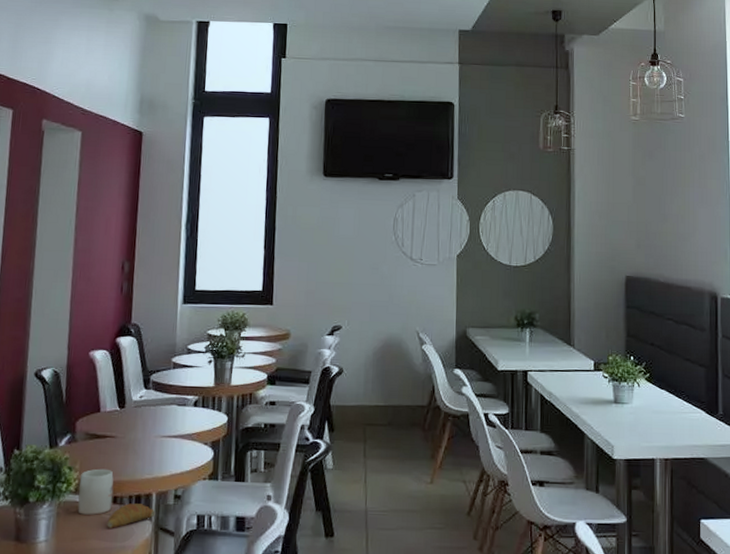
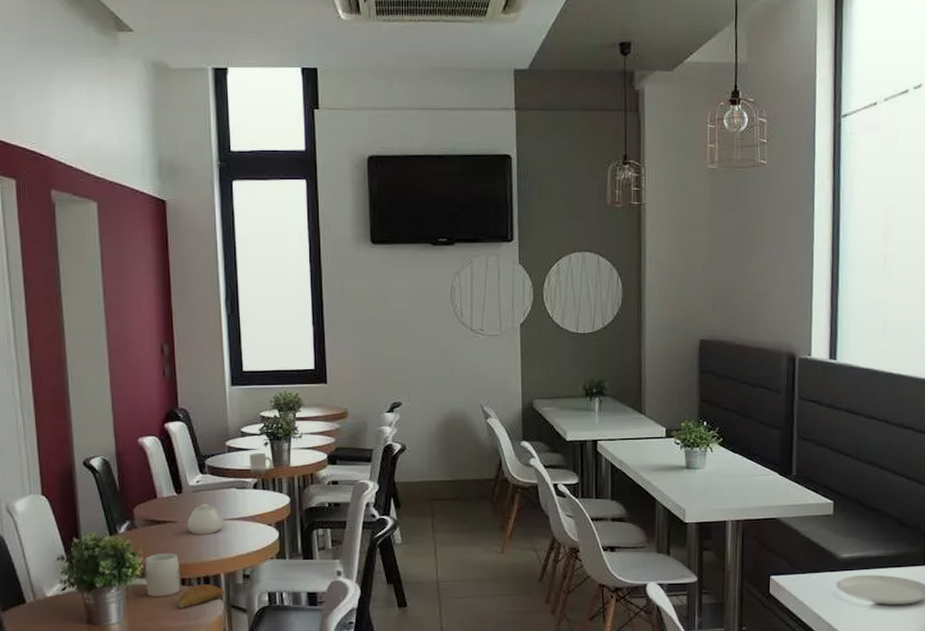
sugar bowl: none [125,419,162,451] -> present [186,503,224,535]
cup: none [192,370,214,393] -> present [249,452,272,475]

